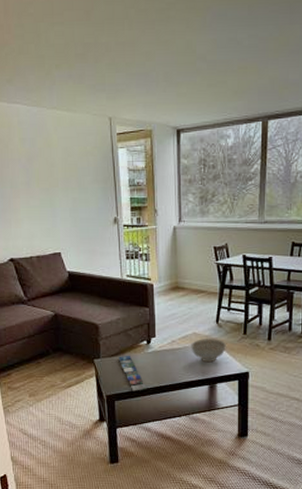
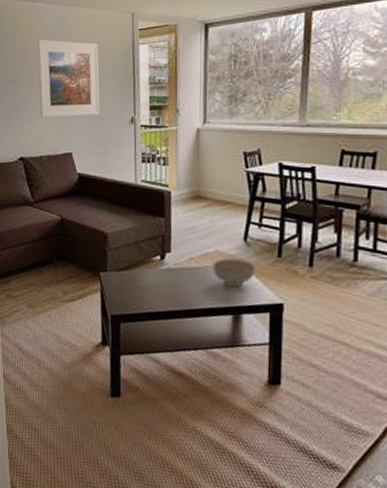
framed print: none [18,141,85,219] -> present [37,39,100,118]
book: present [118,356,147,391] -> none [127,271,158,314]

